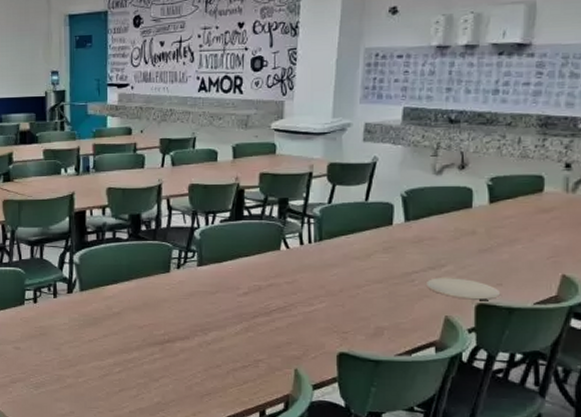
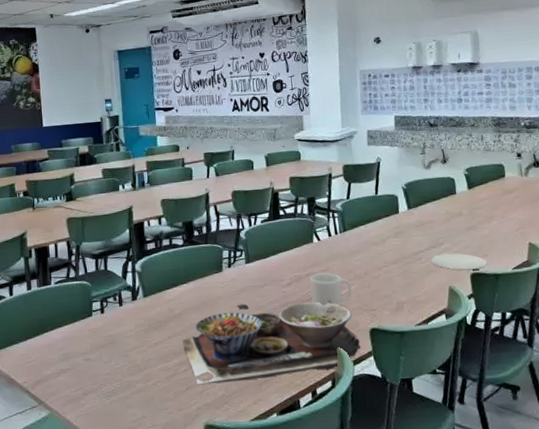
food tray: none [119,309,324,391] -> present [182,302,361,385]
mug: none [271,285,322,330] -> present [309,272,353,313]

